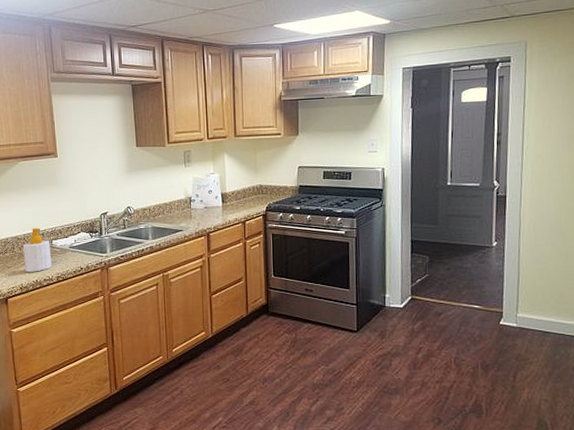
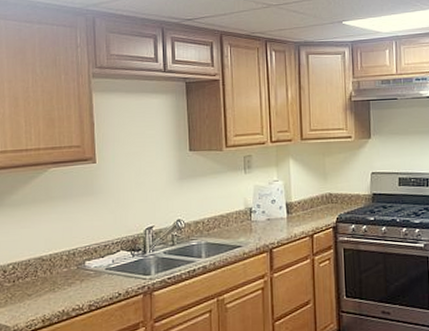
soap bottle: present [23,228,52,272] -> none [48,246,83,301]

